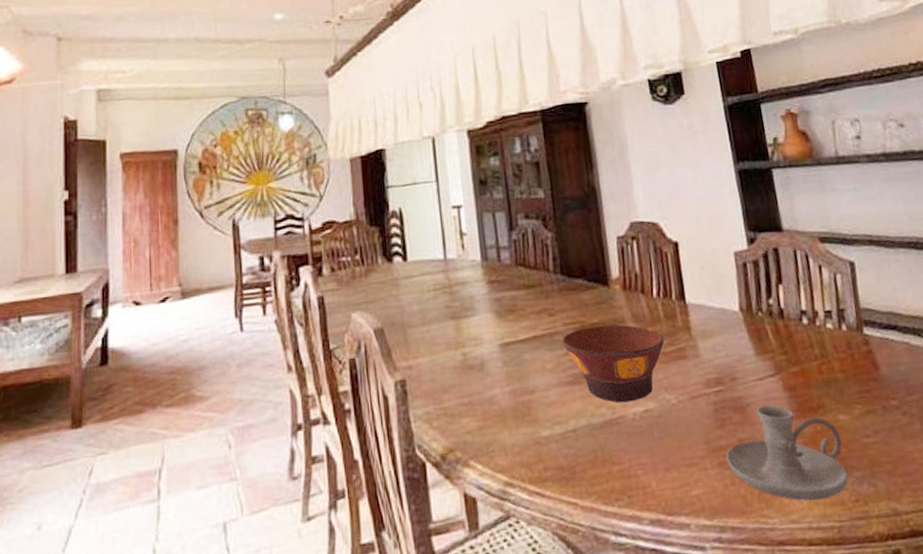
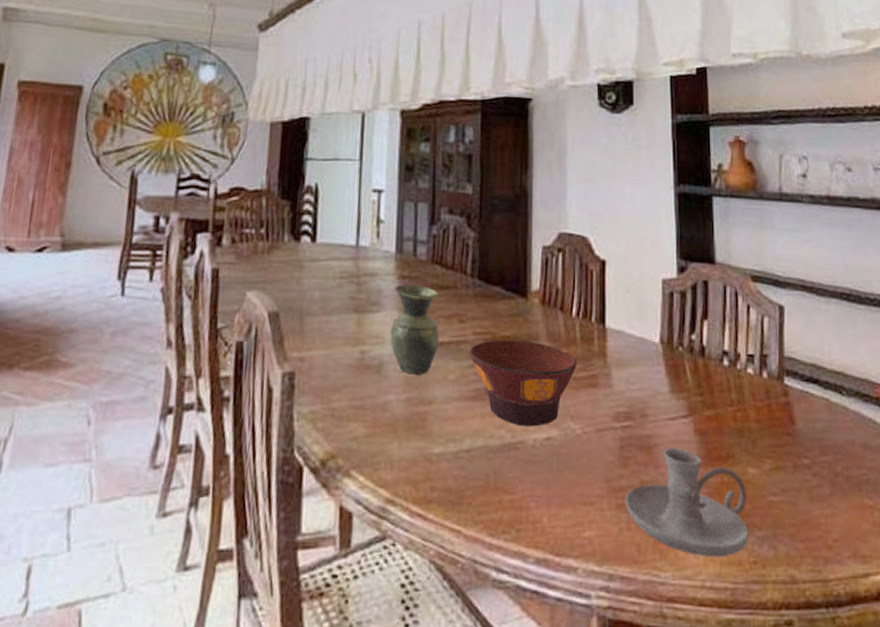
vase: none [485,287,534,369] -> present [390,284,440,375]

